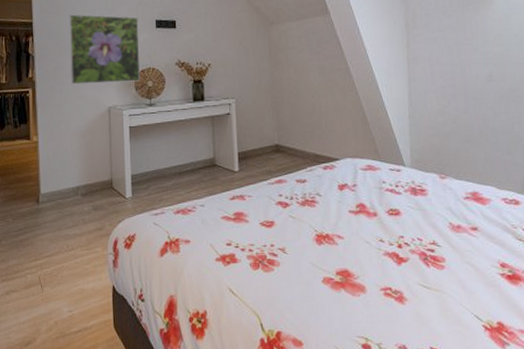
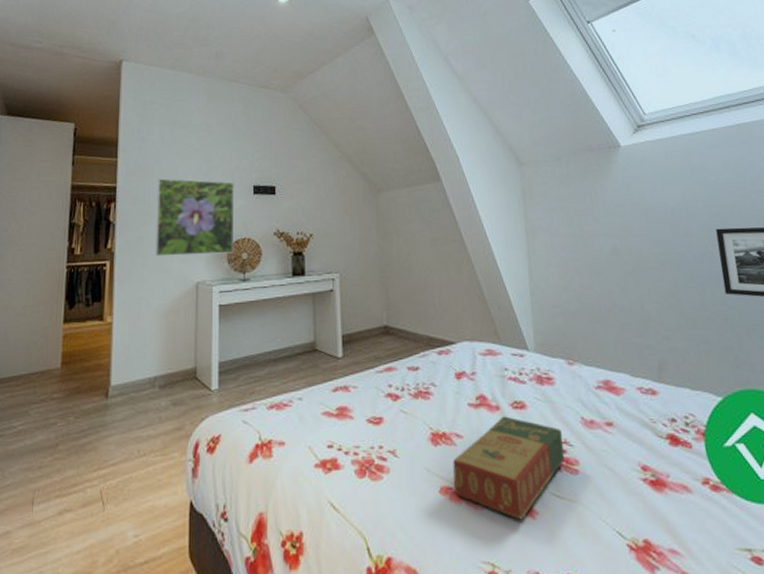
book: none [334,221,433,305] -> present [453,416,565,520]

